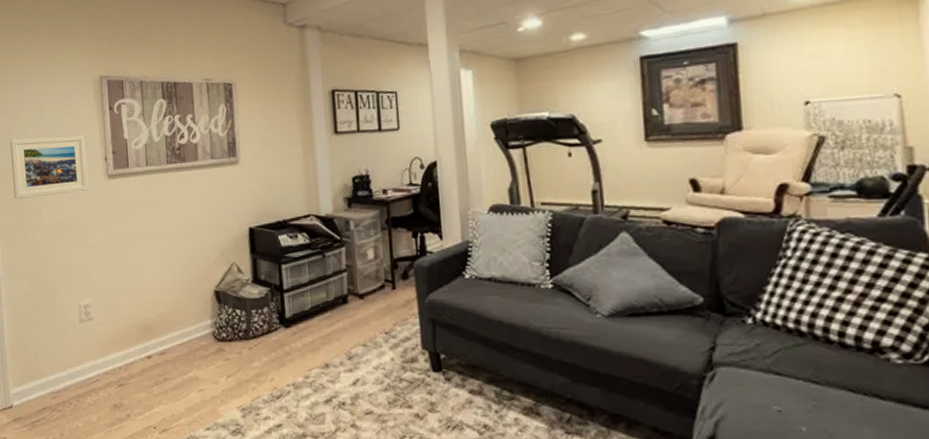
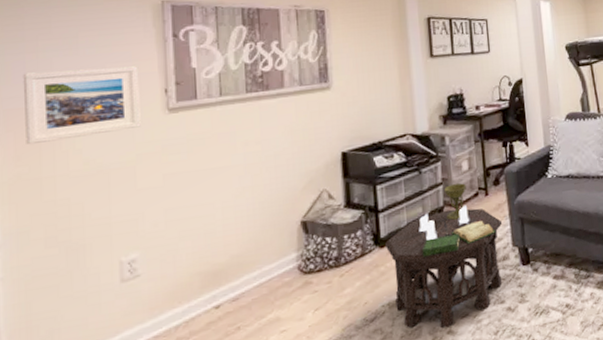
side table: none [289,273,411,421] -> present [384,183,503,329]

